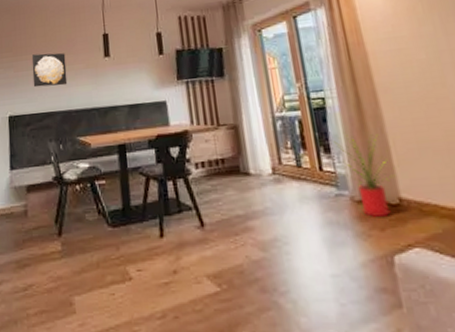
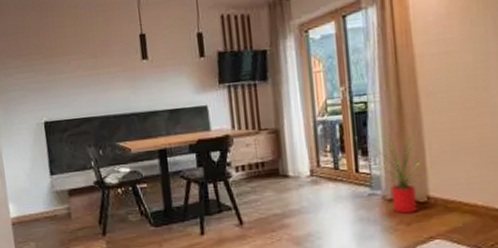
wall art: present [31,53,68,88] -> none [63,55,104,92]

